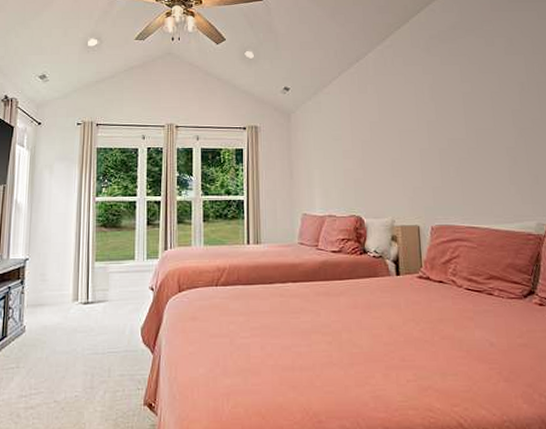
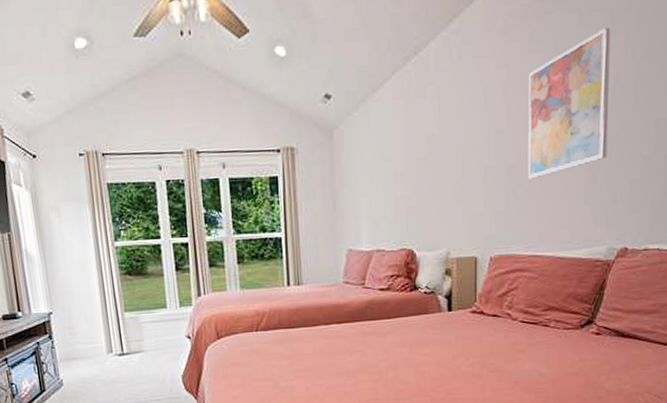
wall art: none [450,49,524,161] -> present [527,27,611,179]

